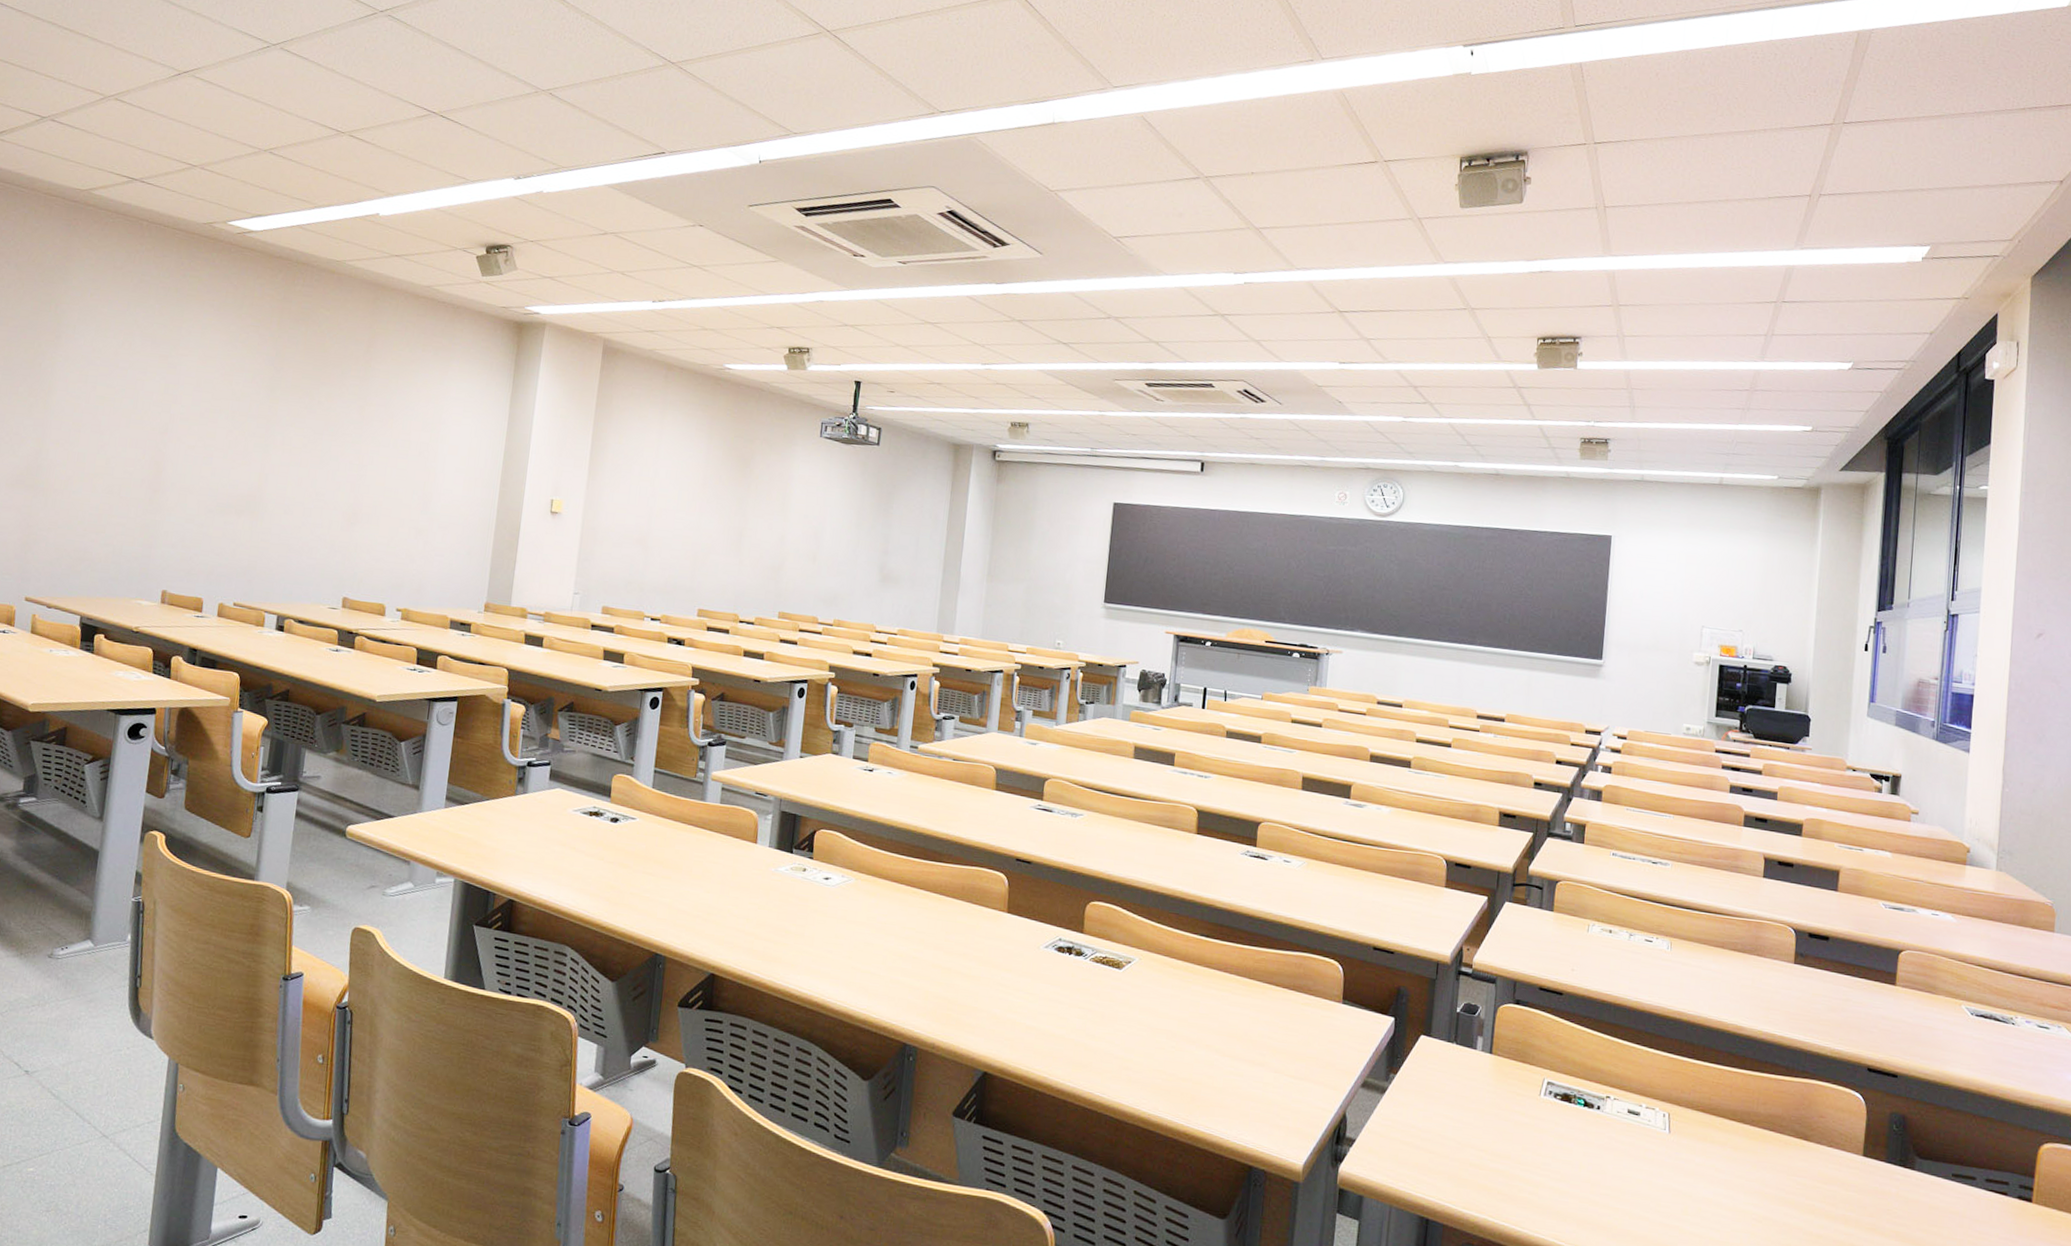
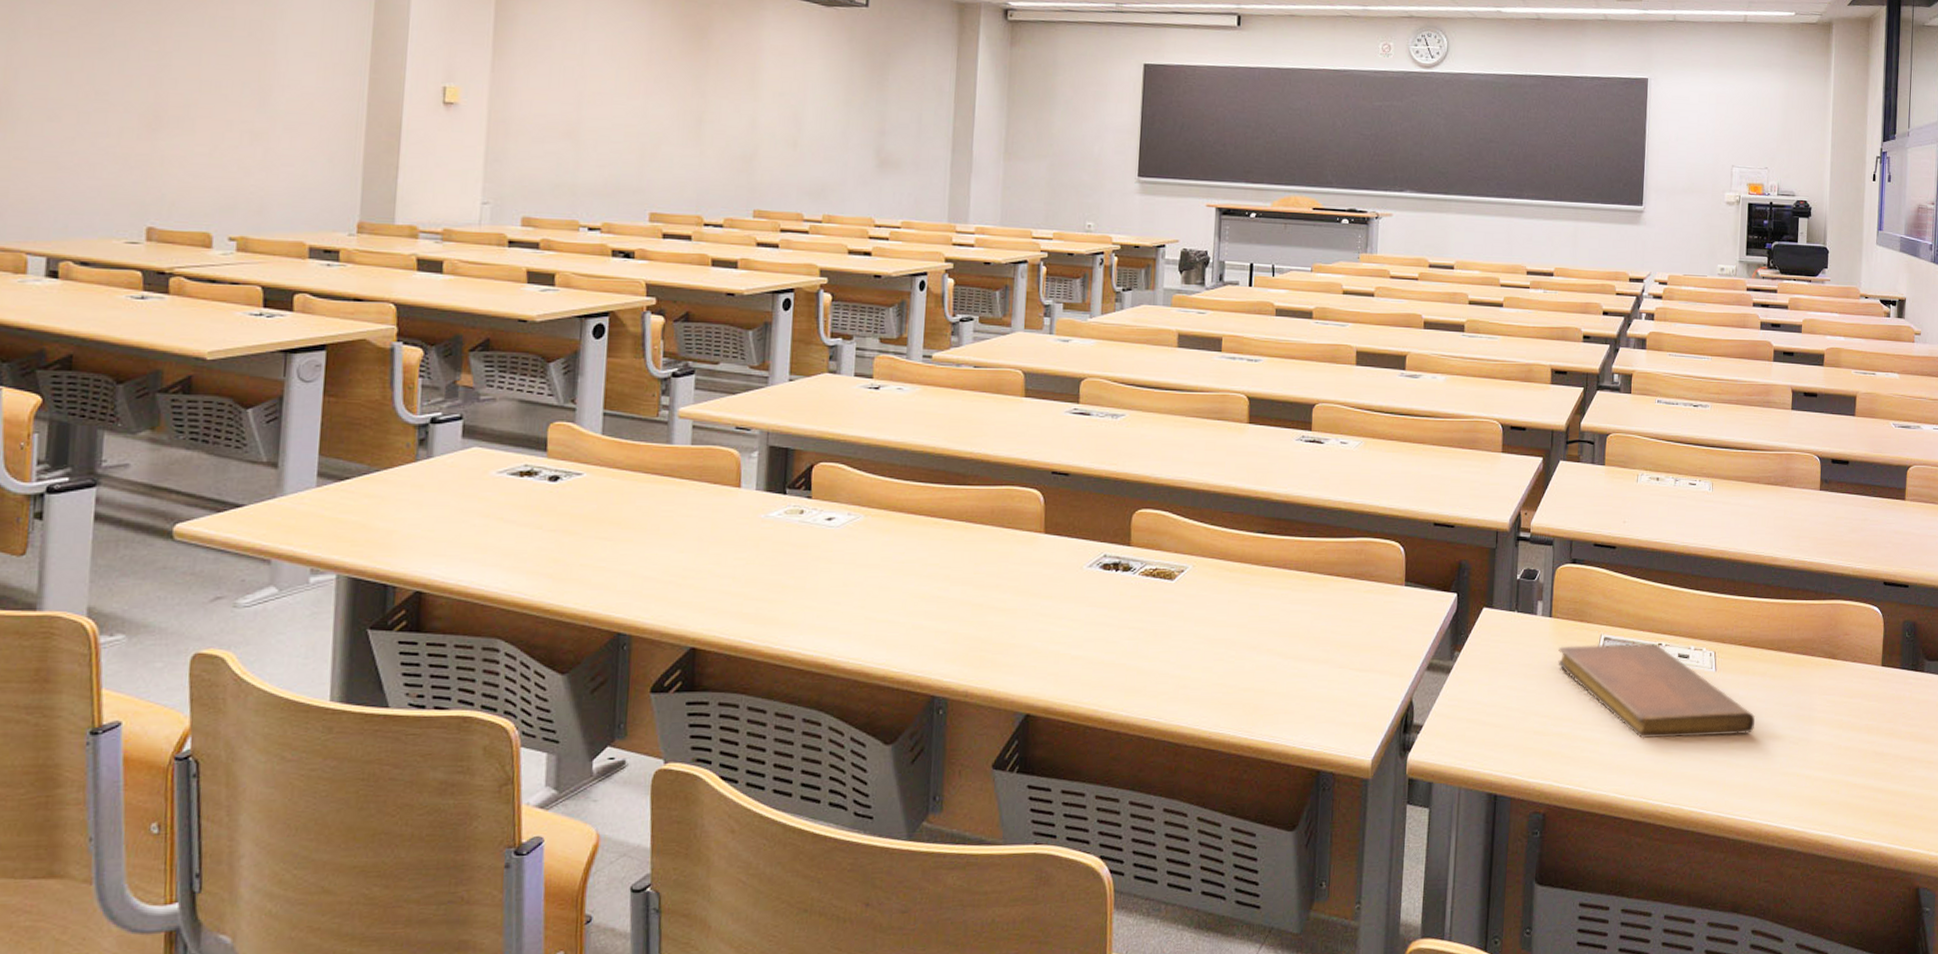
notebook: none [1497,1083,1713,1203] -> present [1558,643,1756,739]

